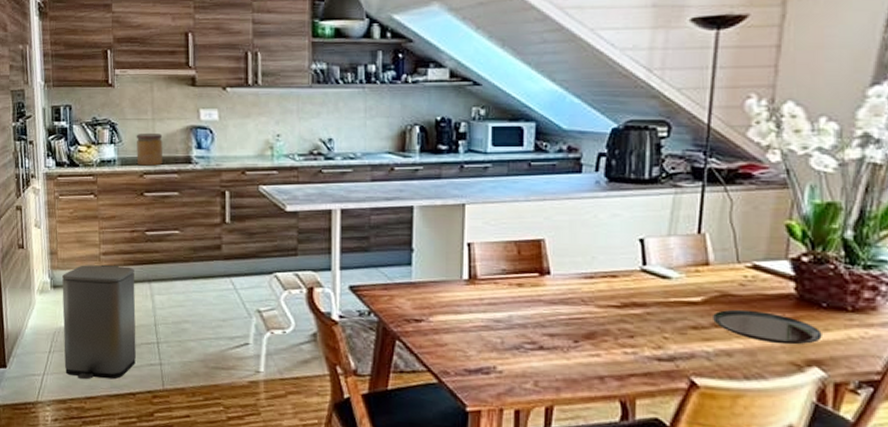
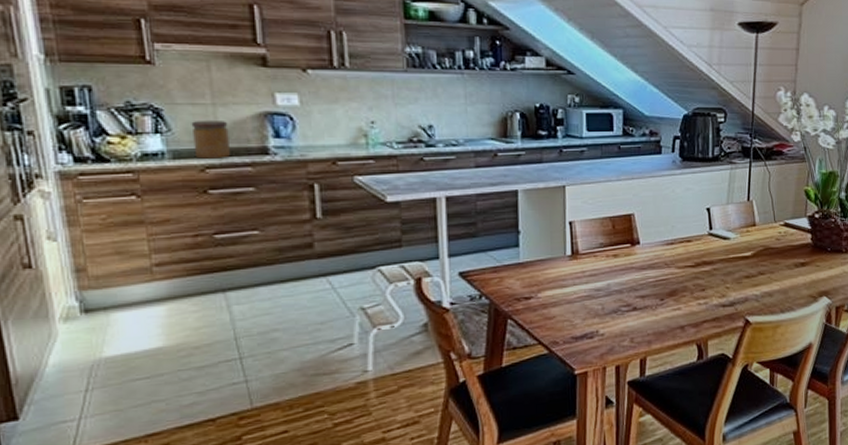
pedal bin: present [62,264,136,380] -> none [97,277,213,416]
plate: present [713,309,822,345] -> none [759,258,828,283]

